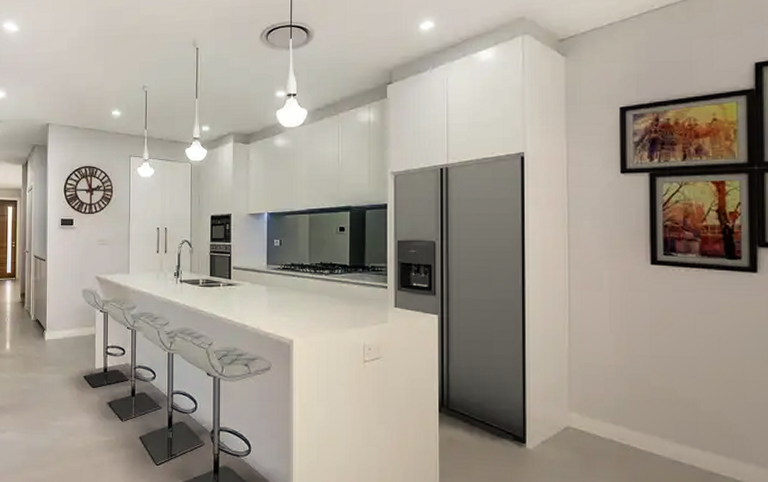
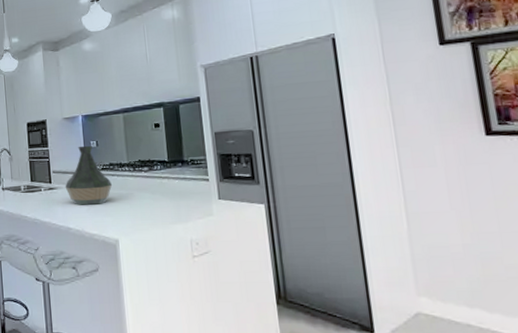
vase: none [244,245,292,304] -> present [65,146,113,205]

